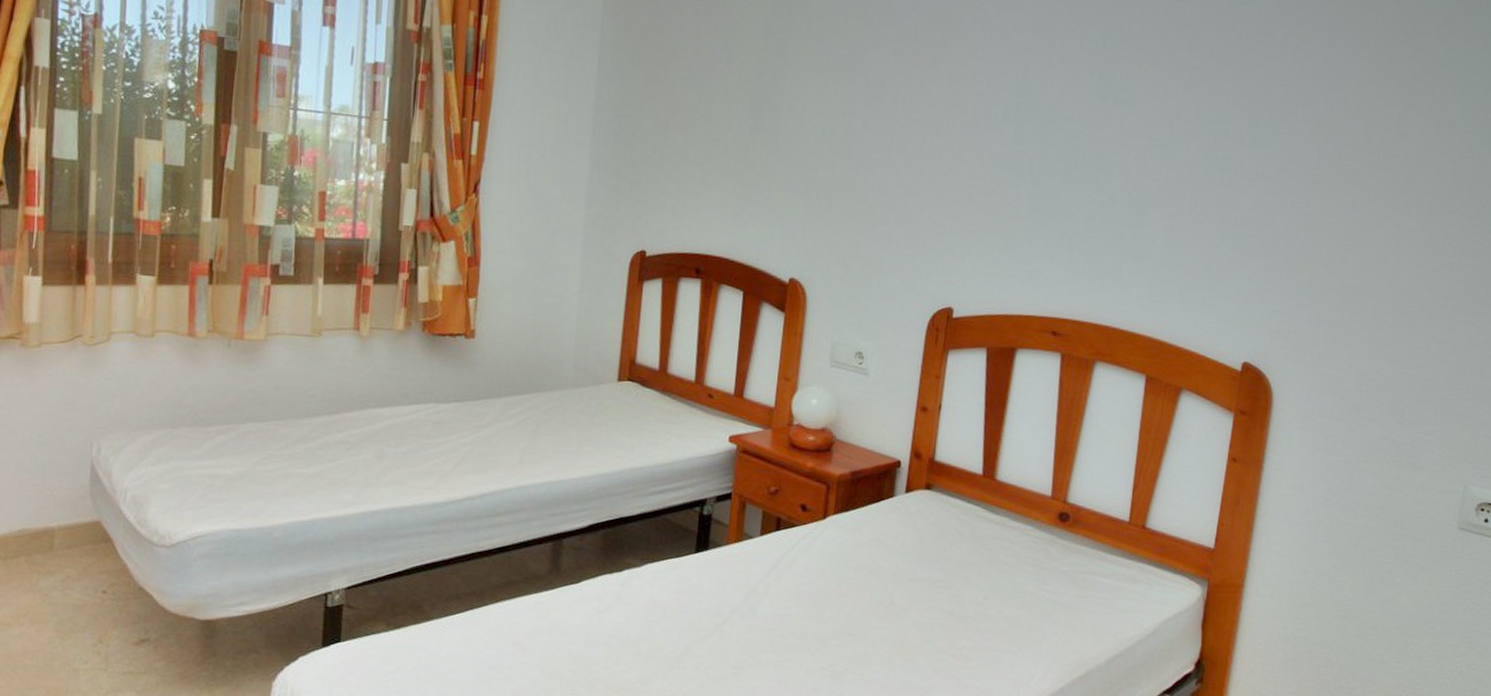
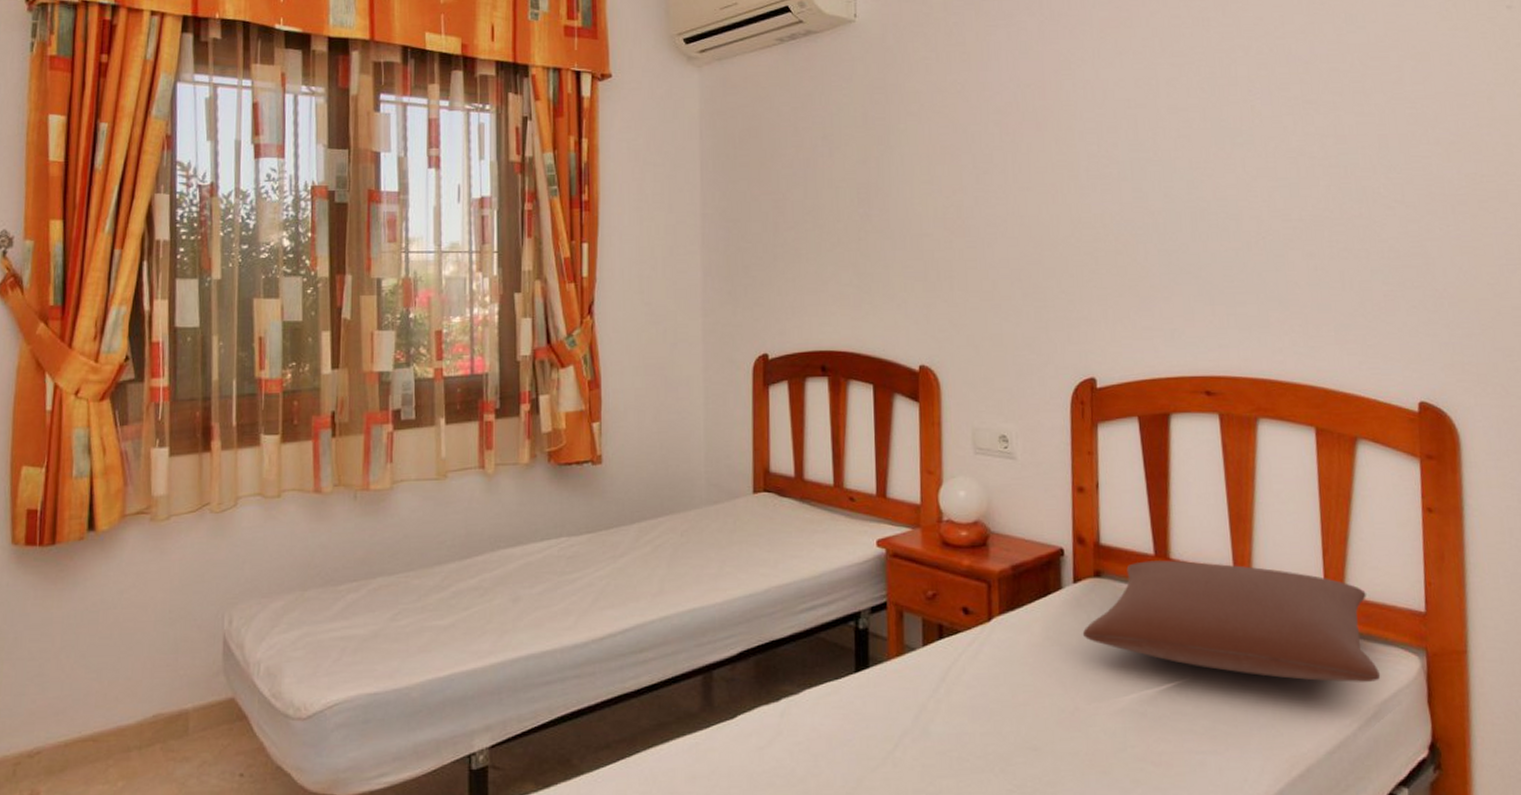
pillow: none [907,479,1165,604] -> present [1082,560,1381,682]

